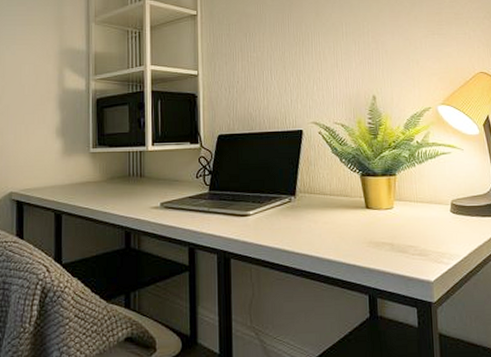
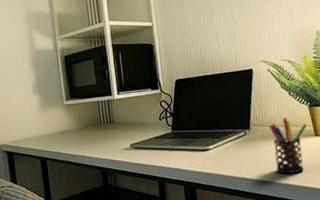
pen holder: none [316,186,358,249] -> present [269,118,308,174]

